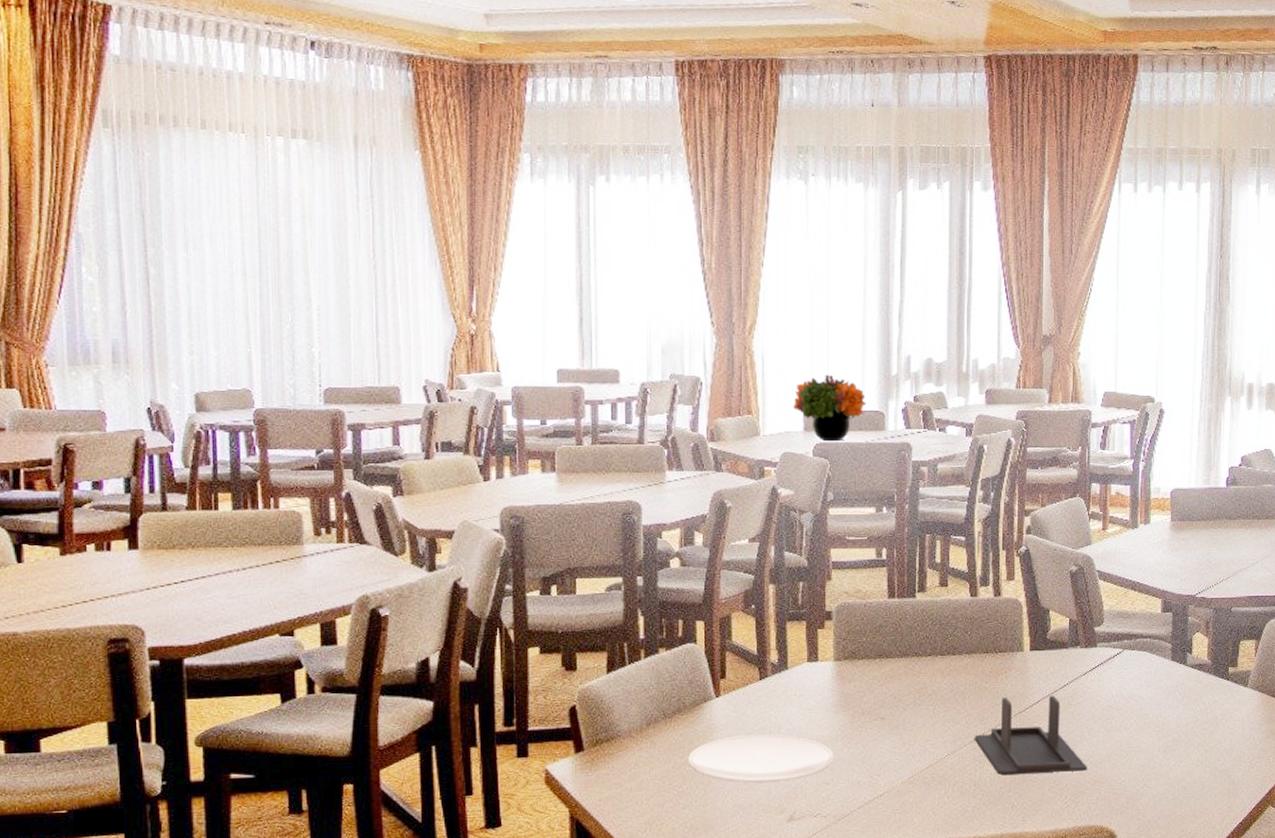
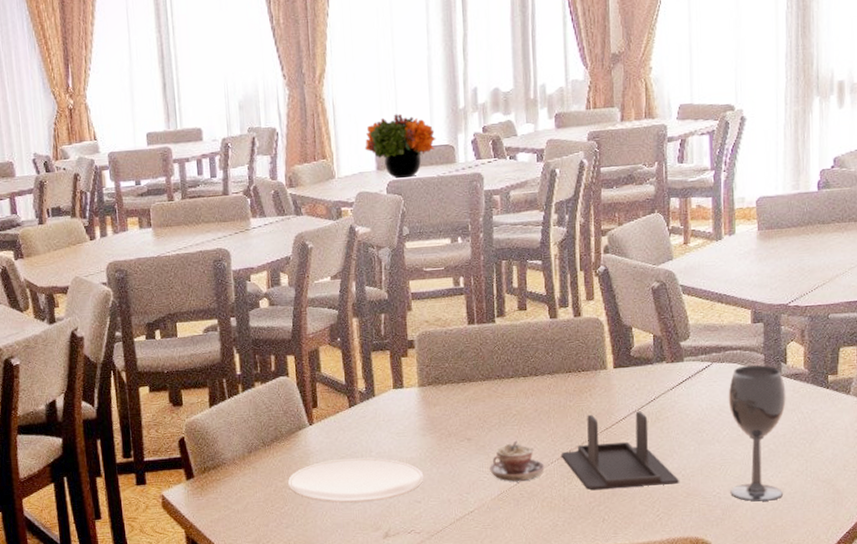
teacup: none [901,721,958,764] -> present [488,440,545,482]
wine glass: none [1135,654,1190,791] -> present [728,365,786,502]

